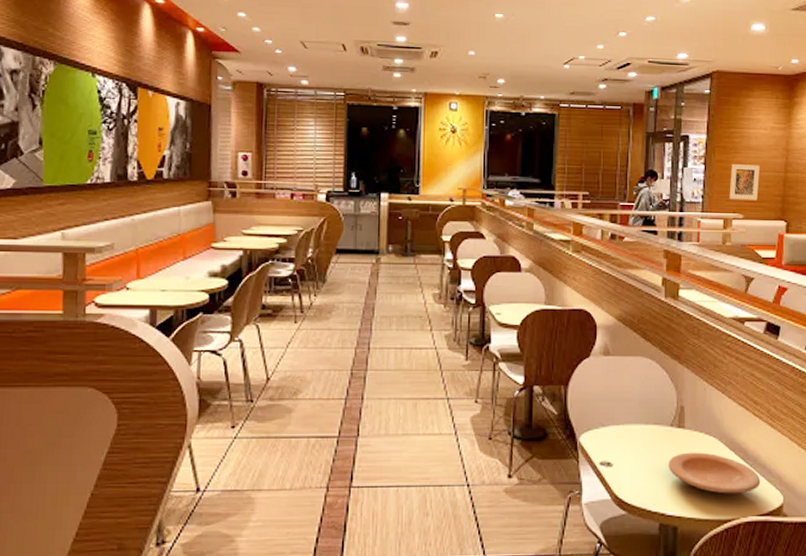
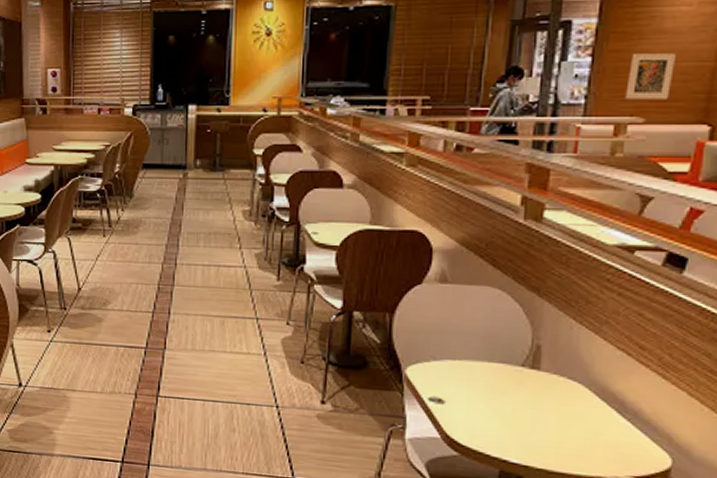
plate: present [668,452,761,494] -> none [514,397,641,450]

